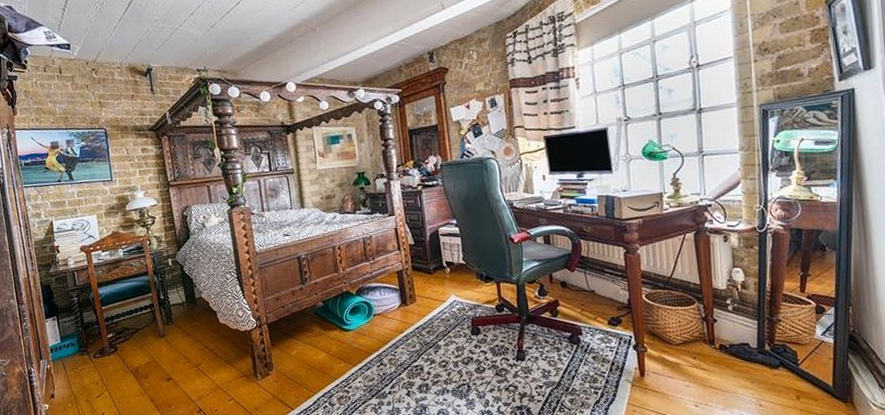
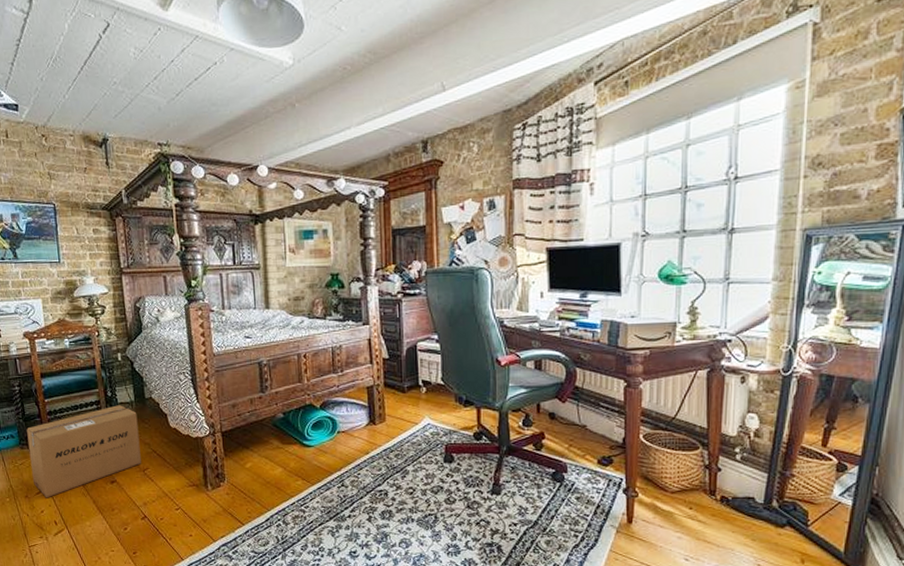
box: none [85,306,195,401] -> present [26,405,142,498]

